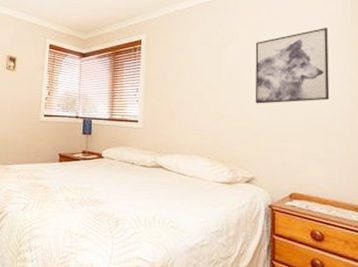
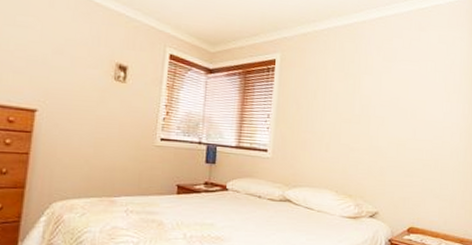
wall art: present [255,28,330,104] -> none [383,65,453,138]

